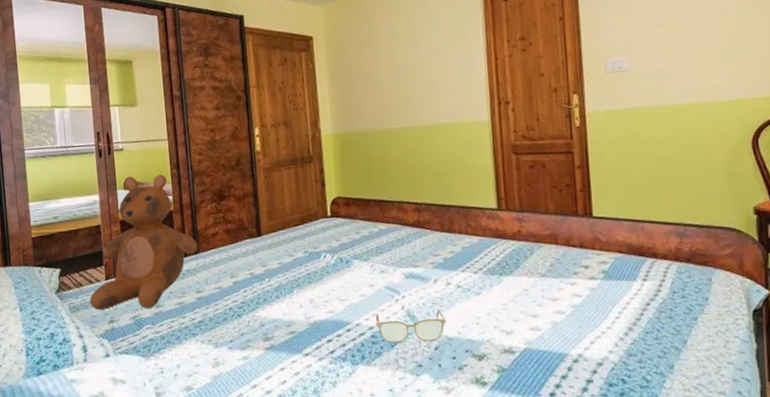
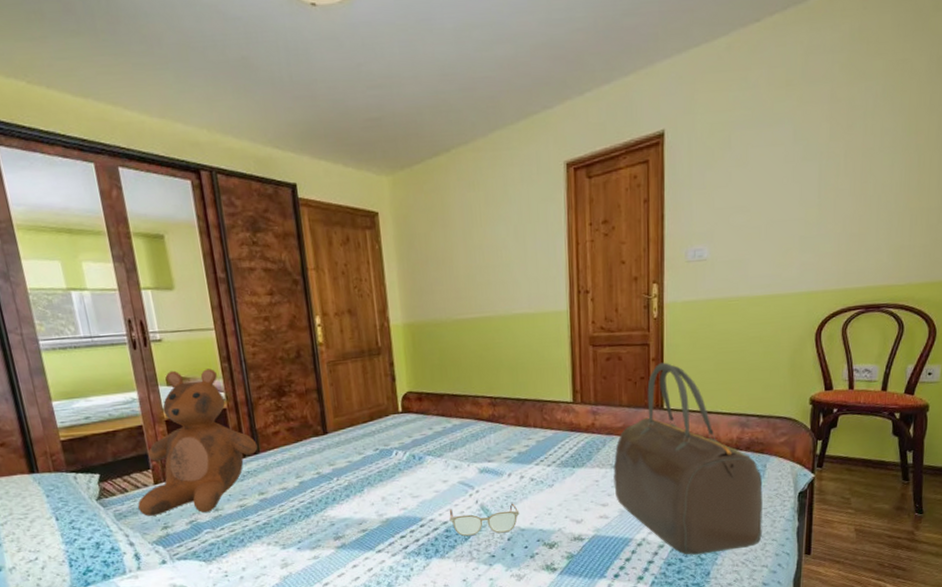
handbag: none [542,170,715,376] -> present [613,362,763,555]

